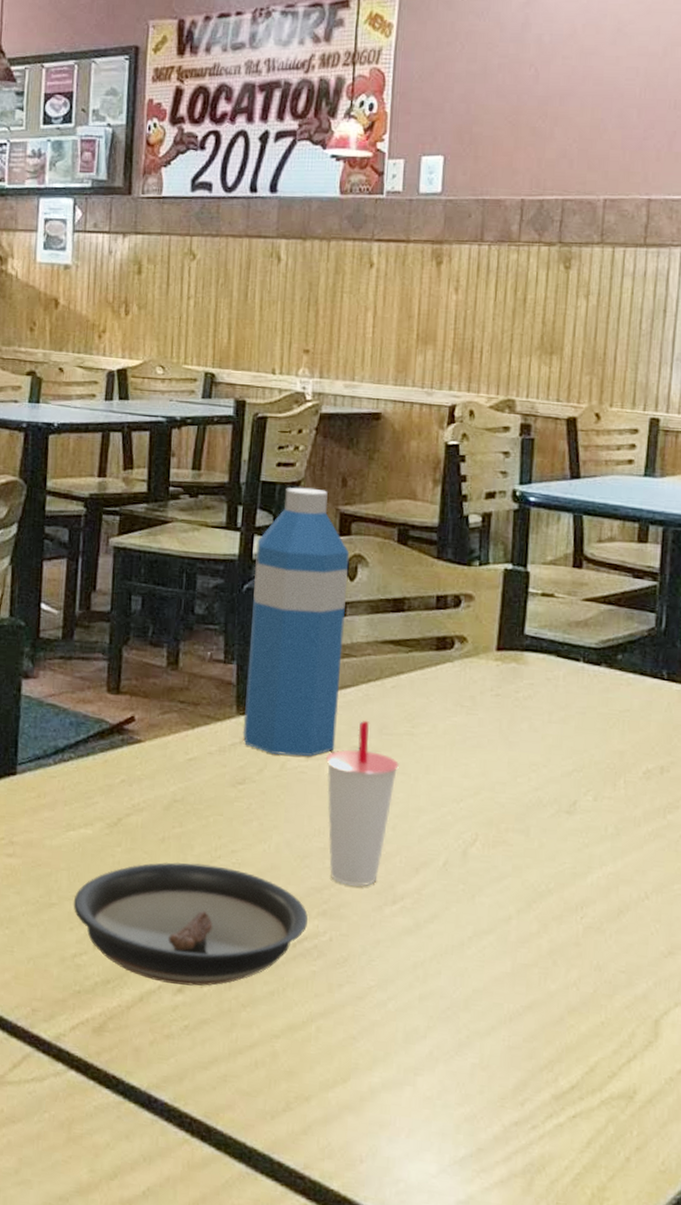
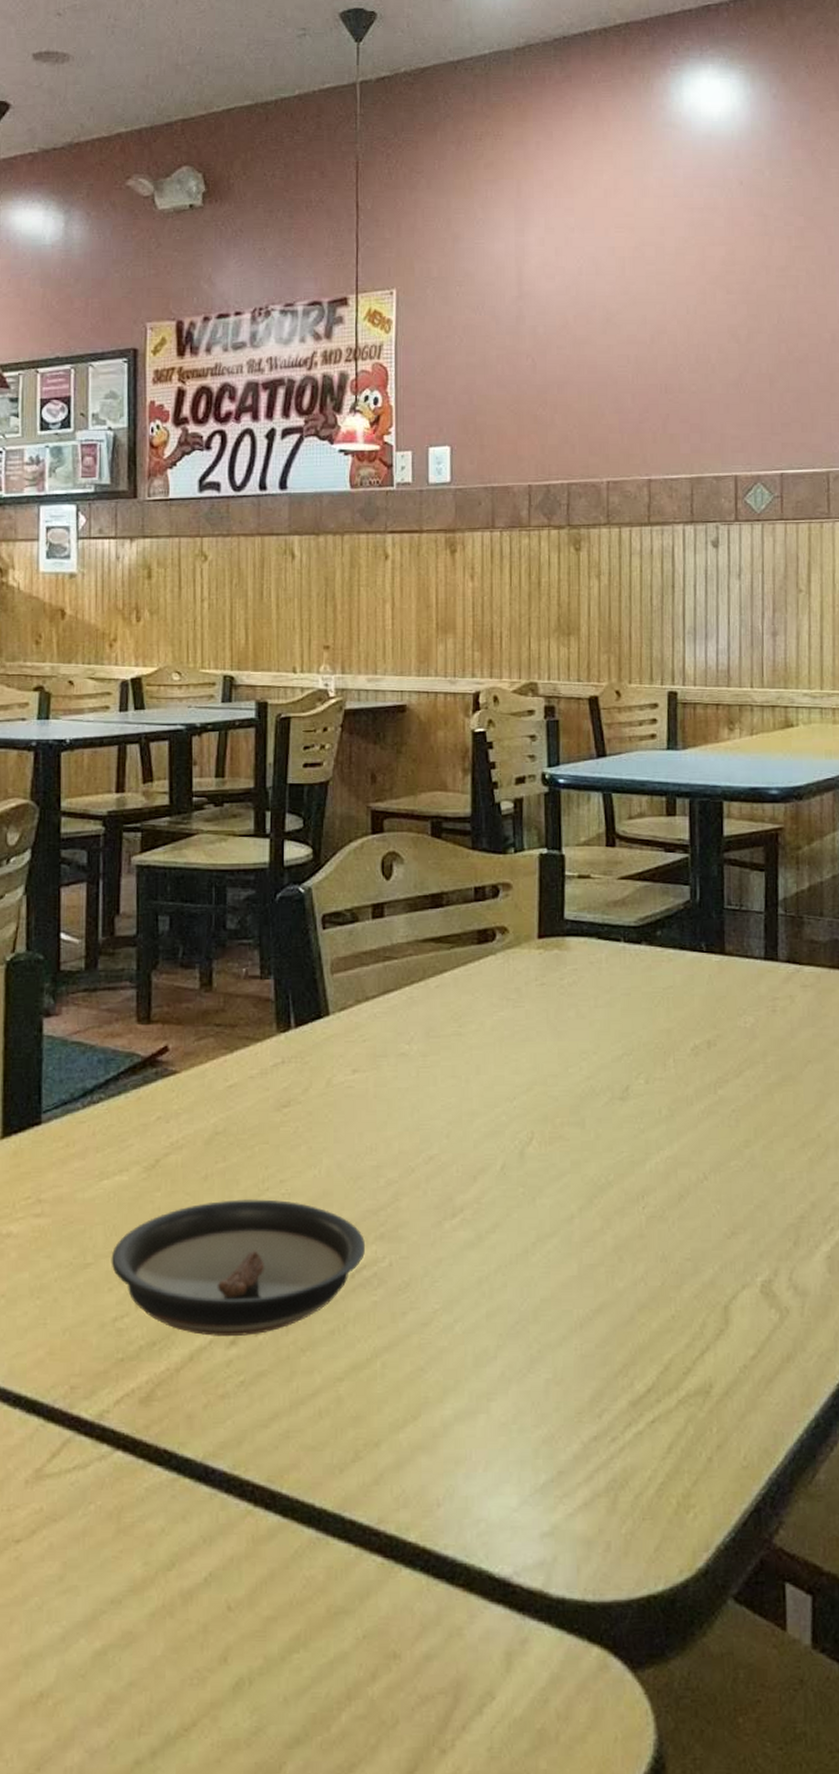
water bottle: present [242,487,350,756] -> none [284,787,384,1072]
cup: present [326,720,399,886] -> none [374,1024,449,1203]

